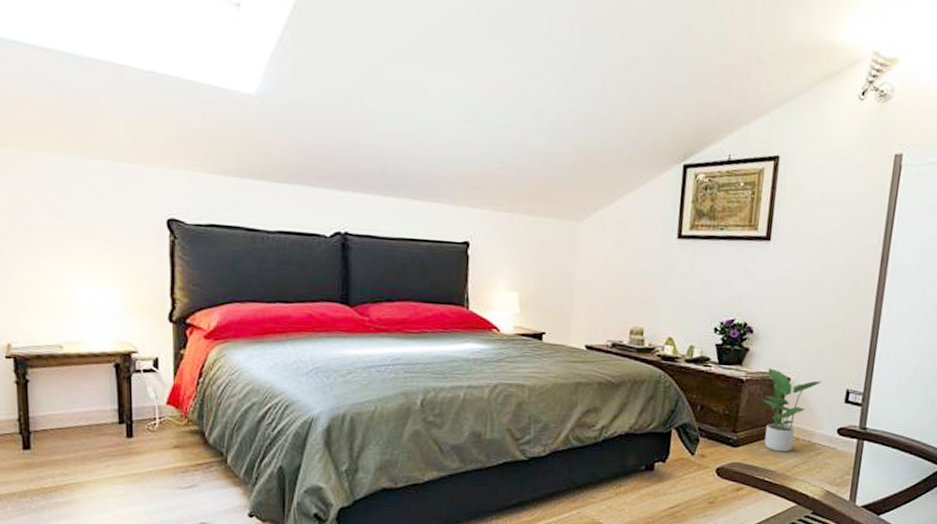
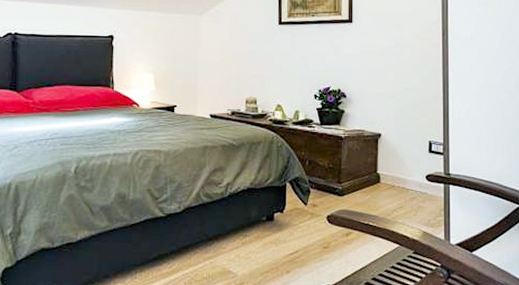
potted plant: present [761,368,821,452] -> none [358,126,407,199]

